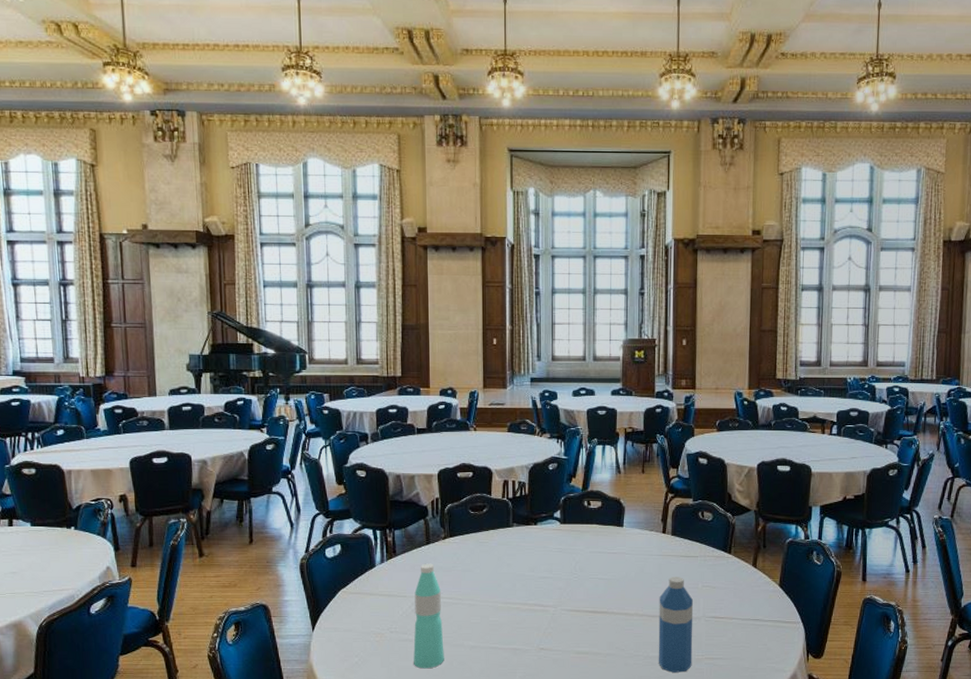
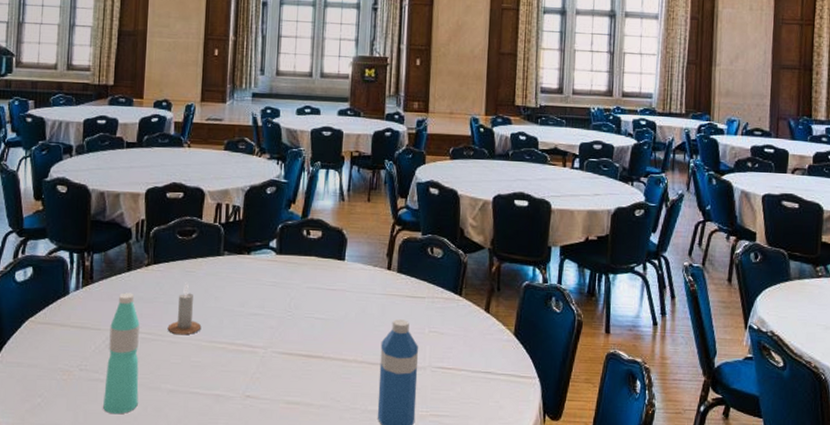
candle: none [466,551,497,598] -> present [167,281,202,335]

